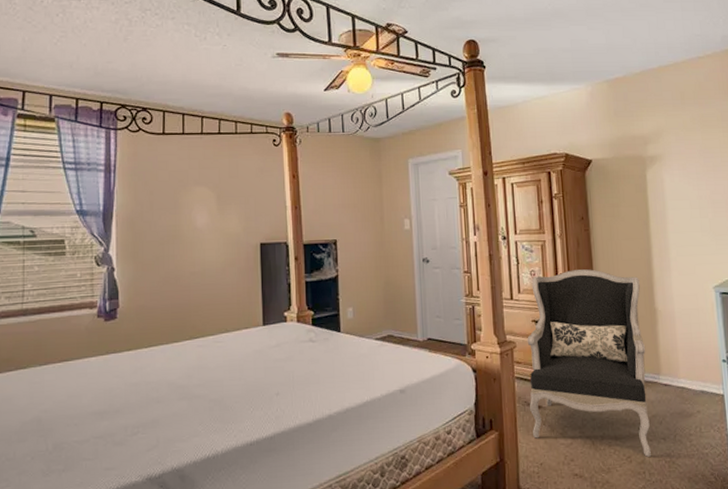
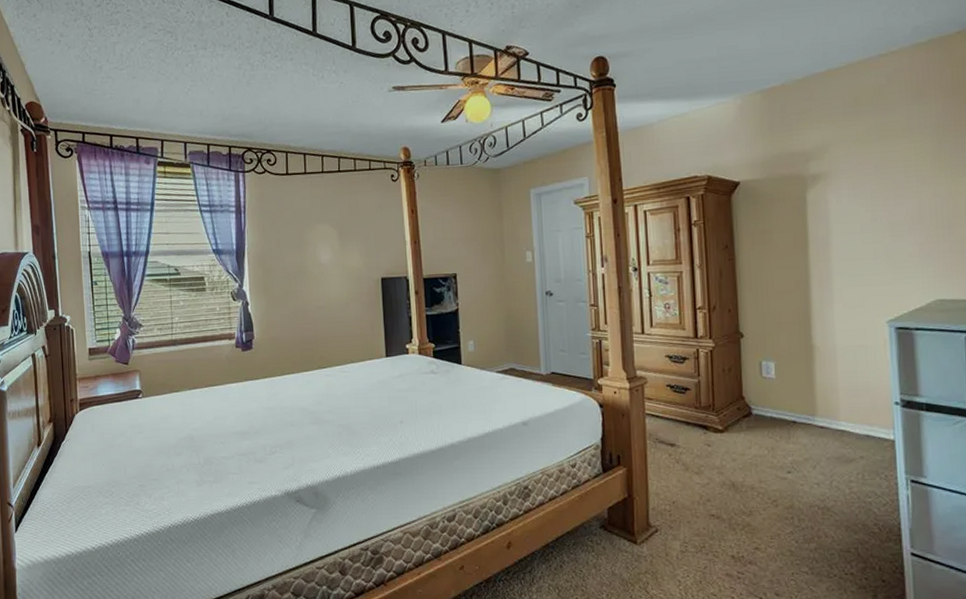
armchair: present [527,269,651,457] -> none [659,302,801,502]

